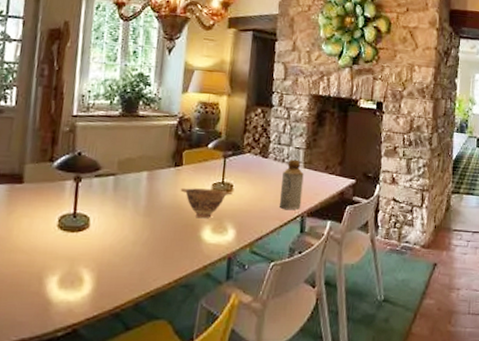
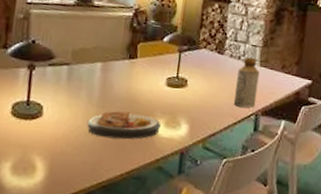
plate: none [134,219,208,248] -> present [87,111,161,140]
bowl: present [180,187,233,218] -> none [134,80,187,112]

